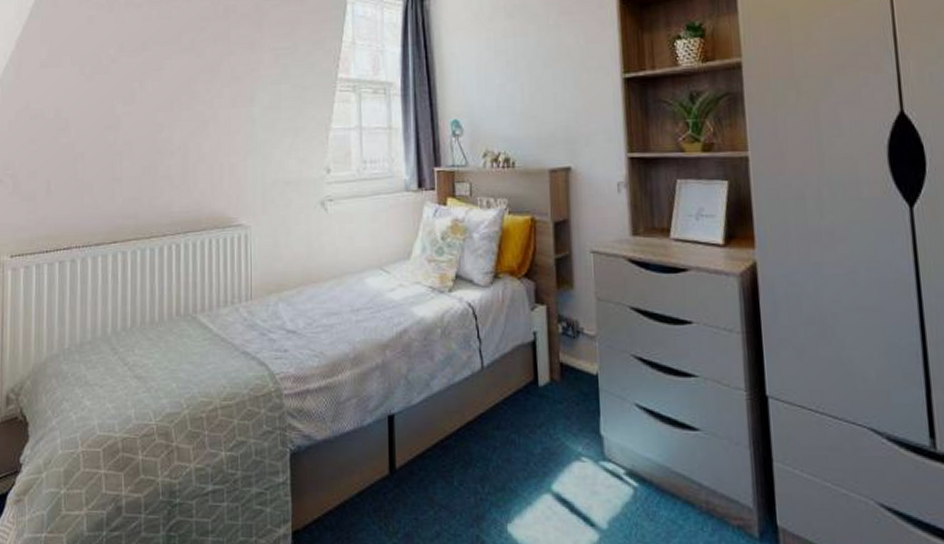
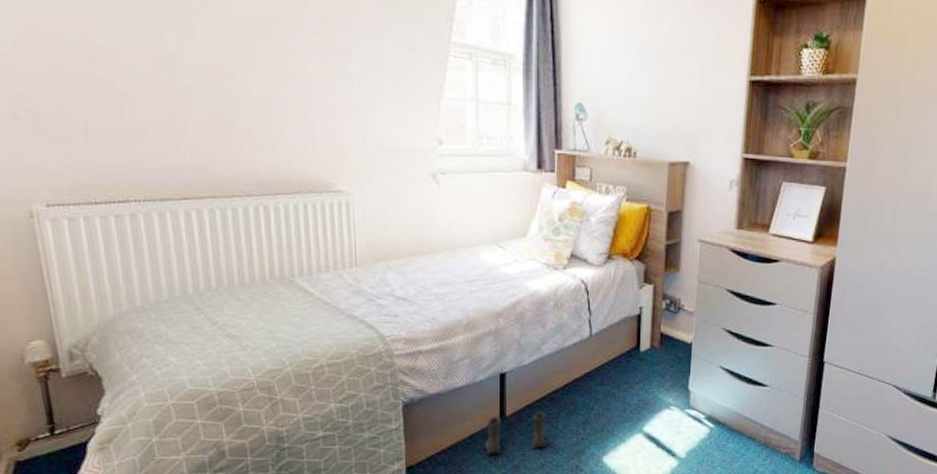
boots: none [373,462,442,519] -> present [484,411,547,455]

